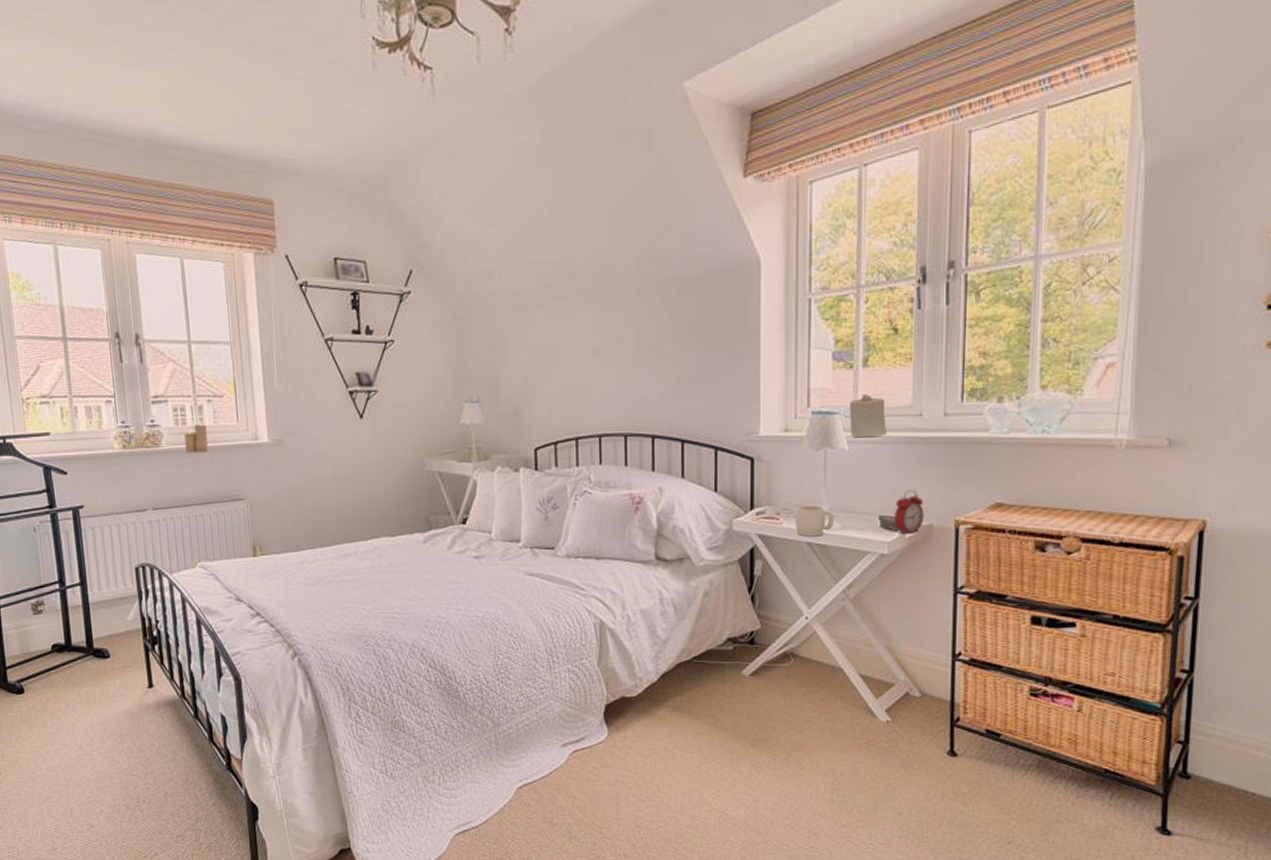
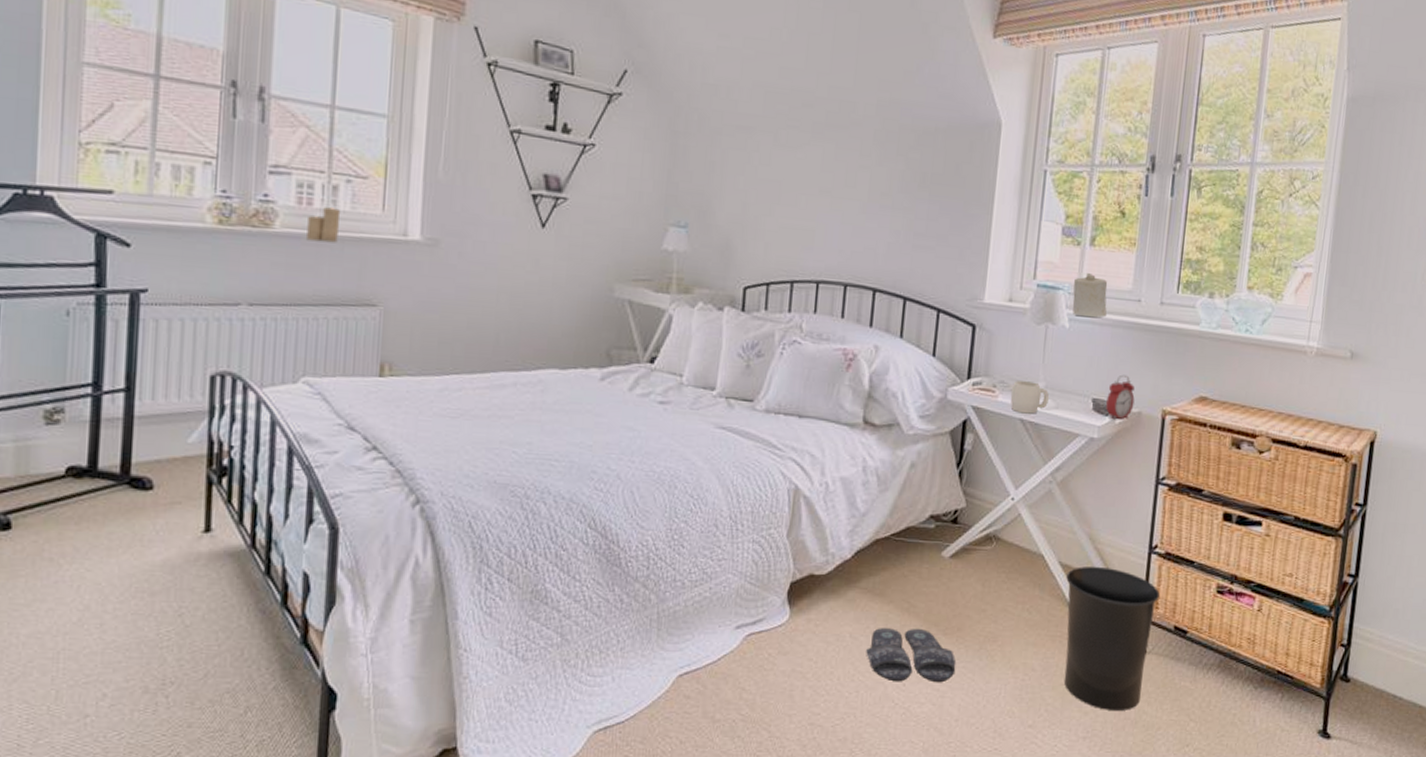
slippers: none [680,740,766,789] -> present [866,628,956,682]
waste bin: none [868,676,967,810] -> present [1064,566,1160,710]

